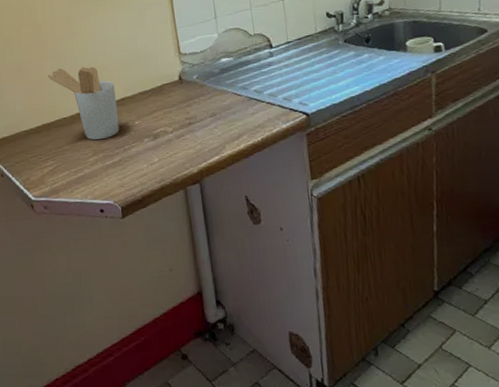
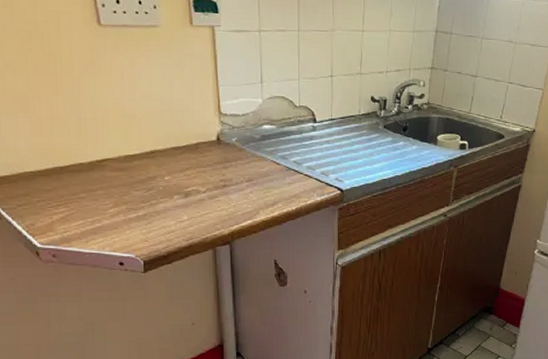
utensil holder: present [47,66,119,141] -> none [61,108,146,192]

